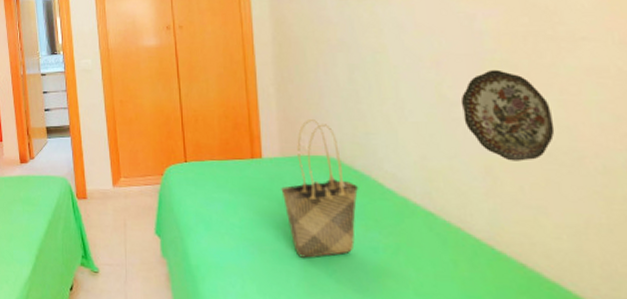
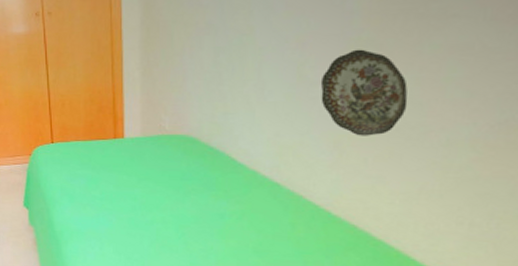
tote bag: present [281,118,359,258] -> none [140,100,213,224]

